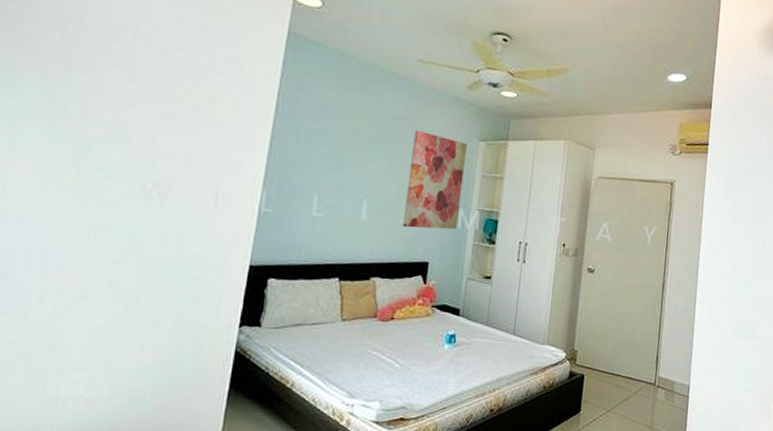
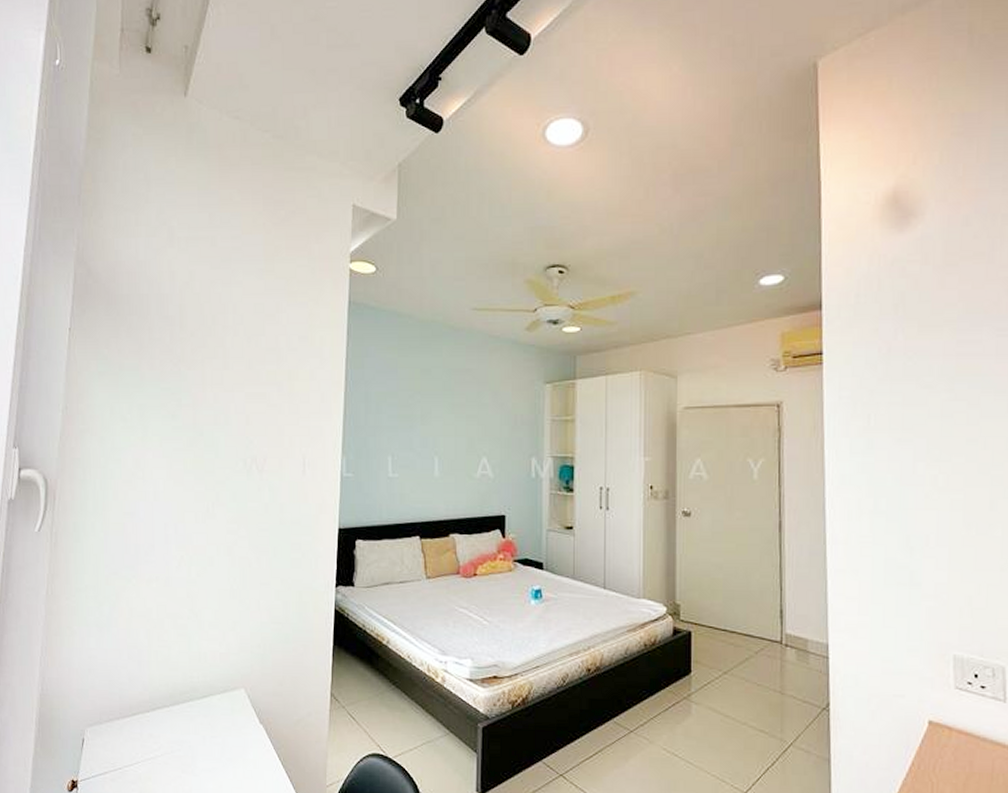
wall art: present [402,129,467,230] -> none [474,380,532,481]

